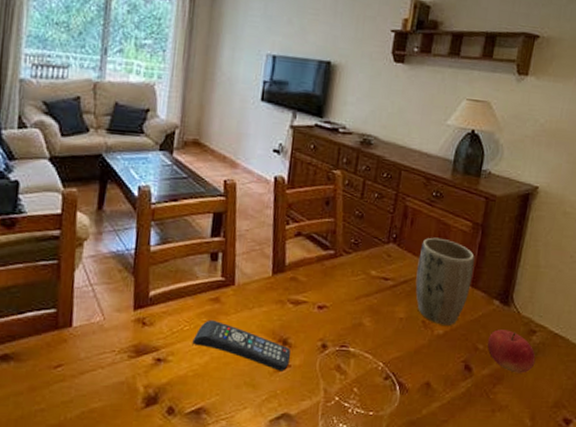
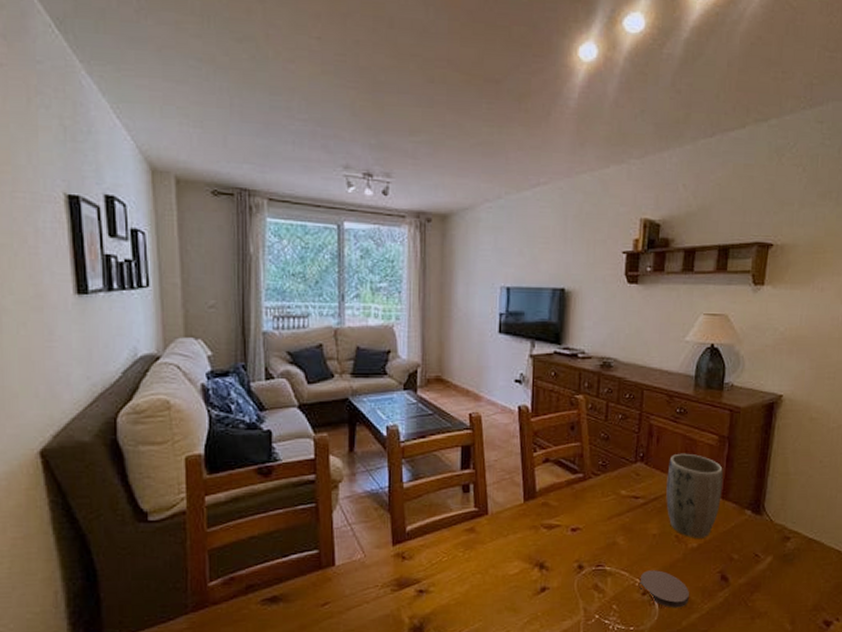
remote control: present [192,319,291,371] -> none [452,549,549,594]
coaster: none [382,355,432,396] -> present [639,570,689,608]
fruit: present [487,329,536,374] -> none [742,538,792,580]

